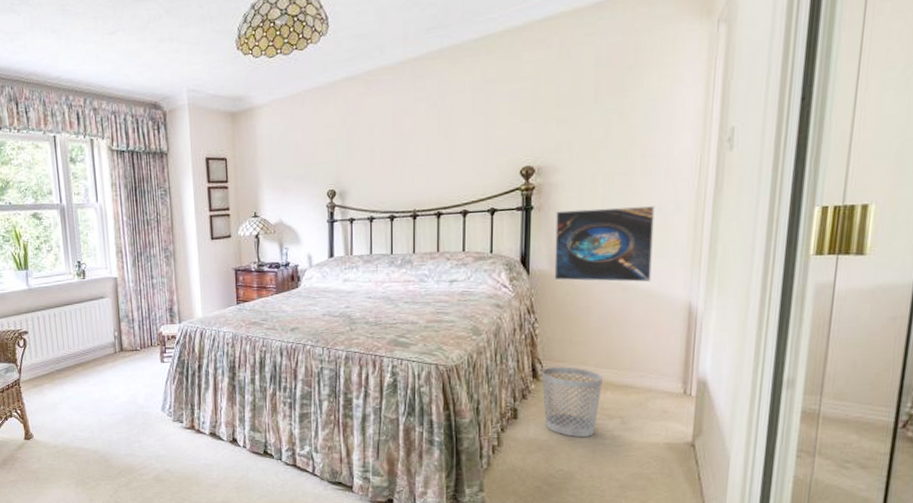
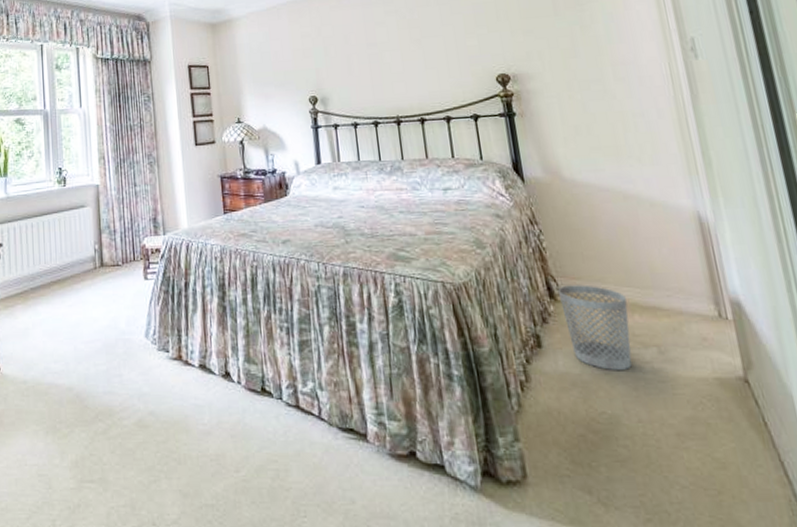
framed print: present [554,205,655,283] -> none [539,111,651,191]

